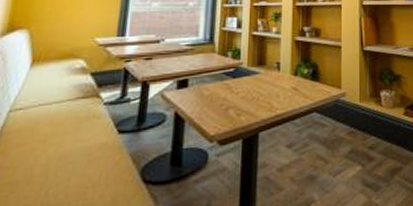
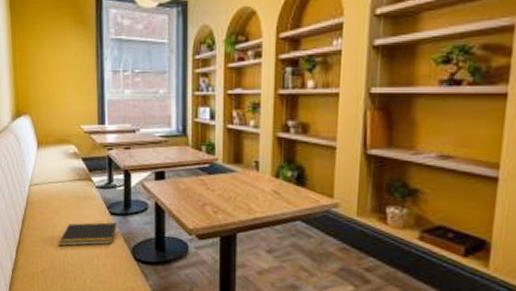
notepad: none [39,142,126,185] -> present [59,222,117,246]

